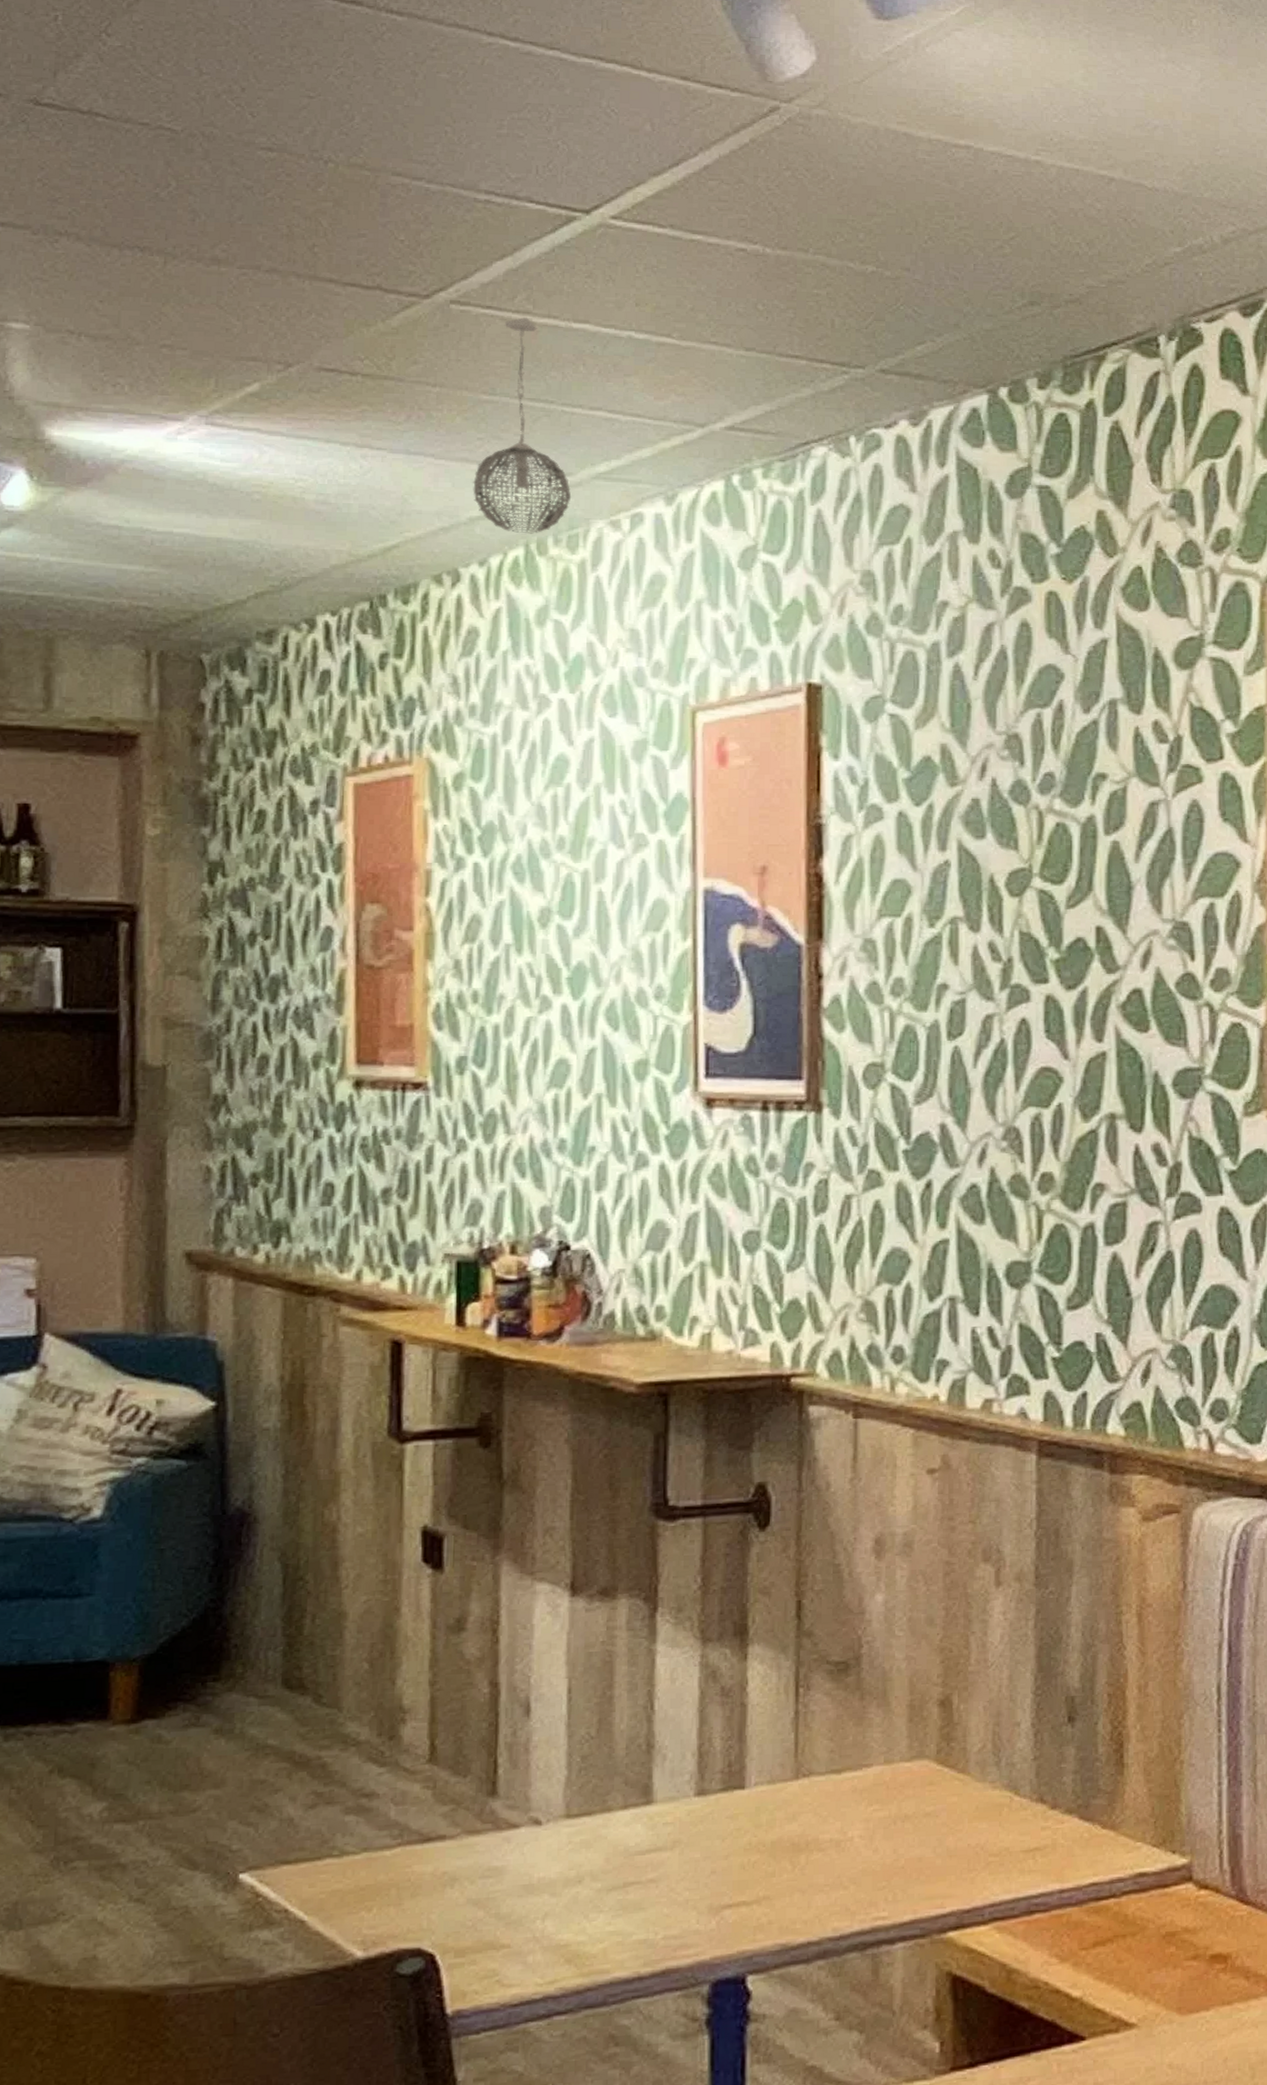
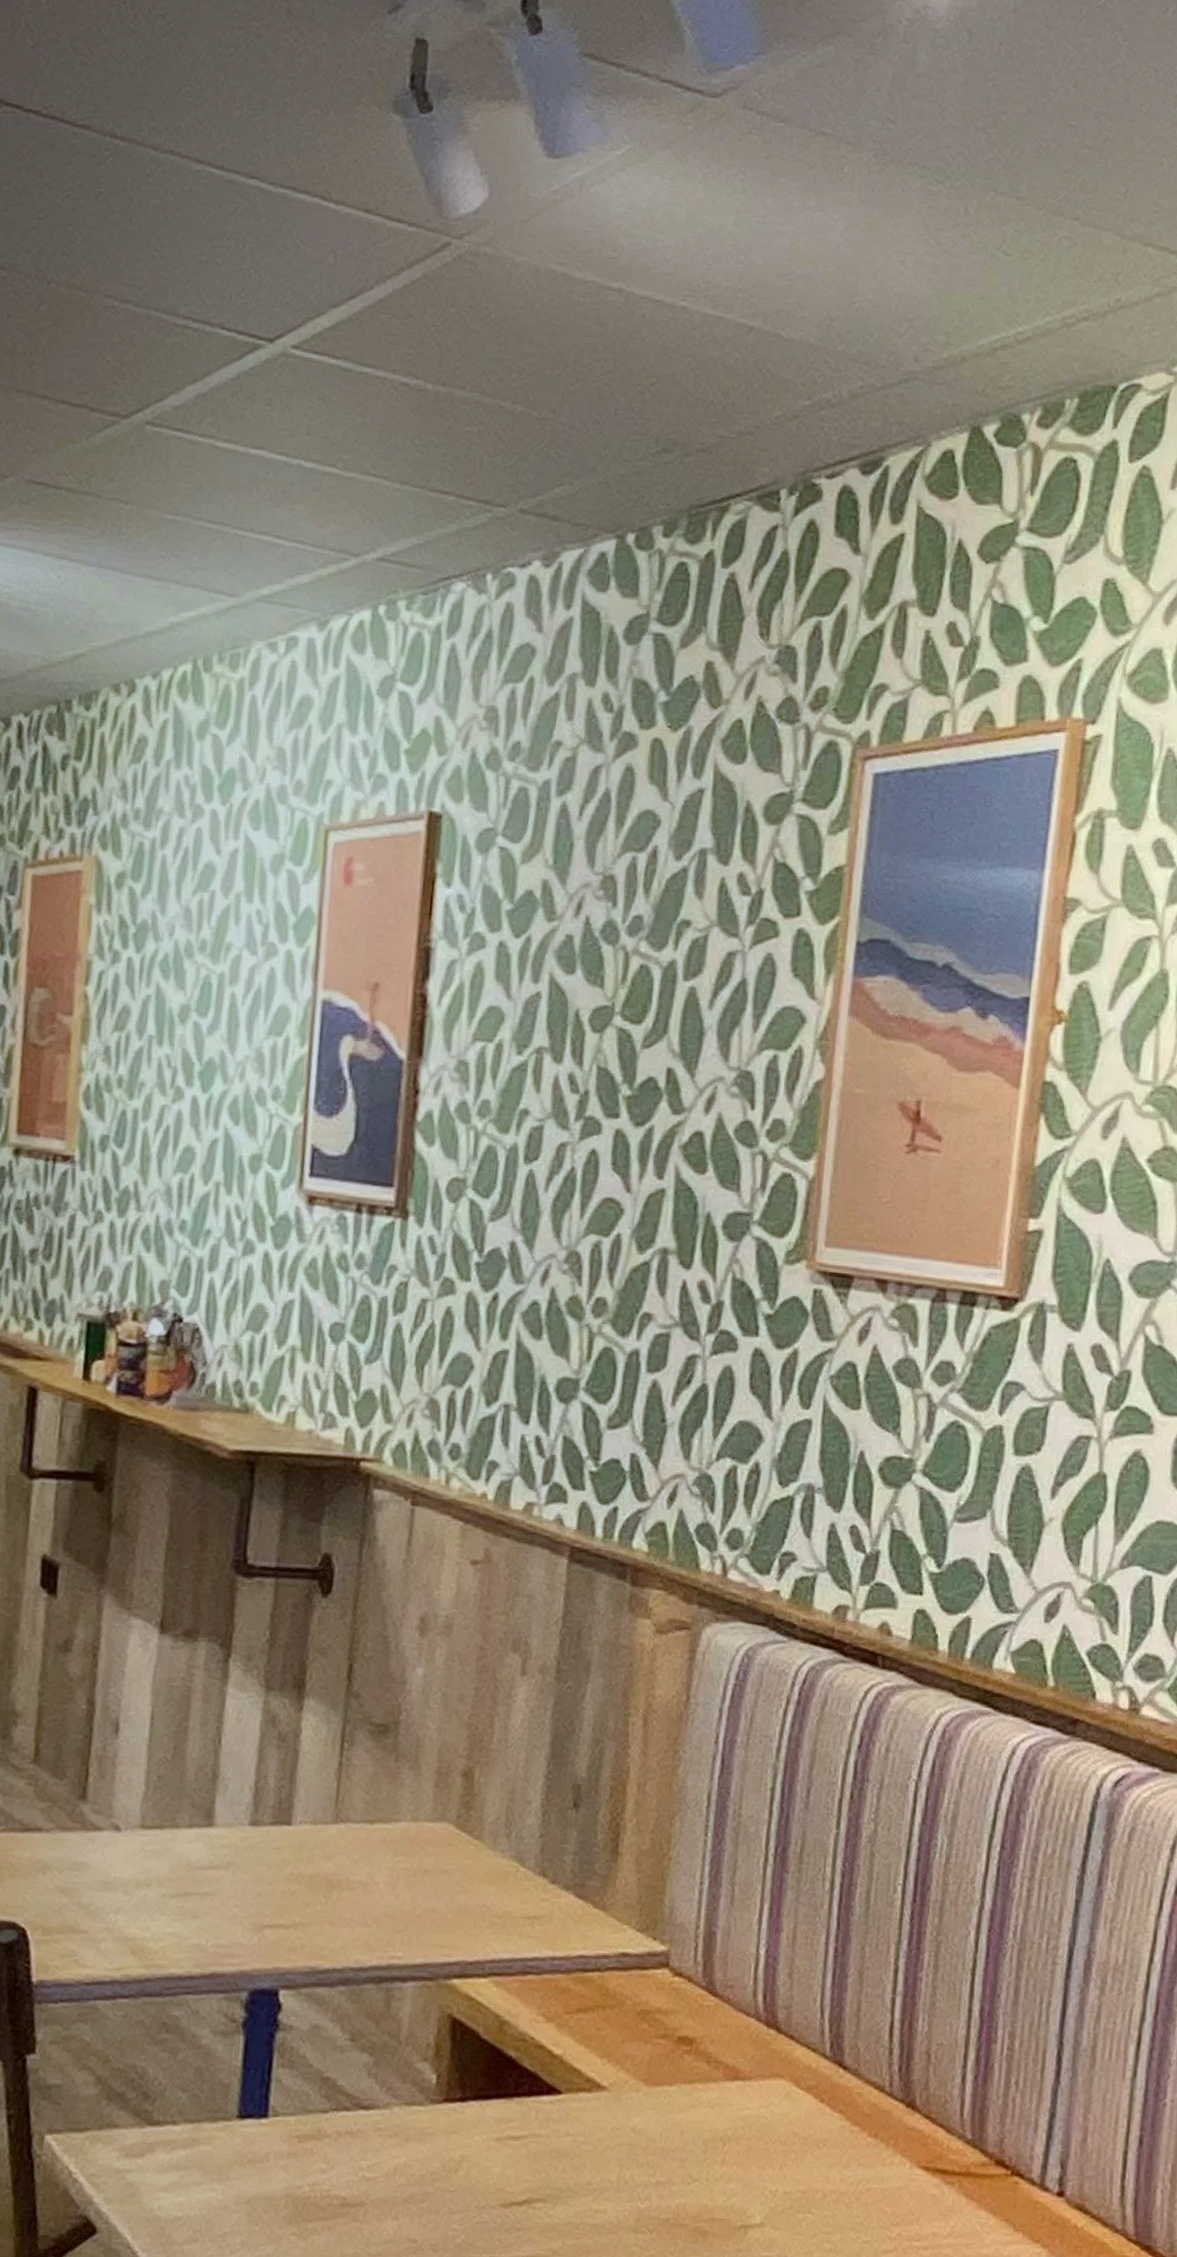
pendant light: present [473,317,572,534] -> none [152,441,237,651]

